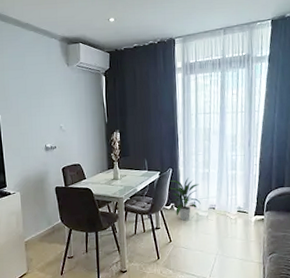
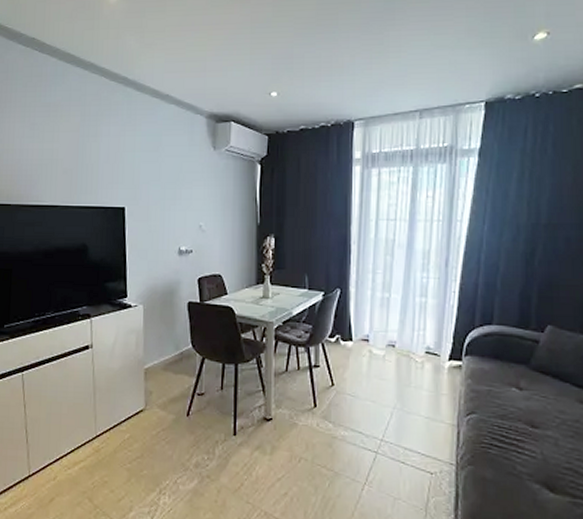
indoor plant: present [170,178,201,221] -> none [336,302,376,360]

